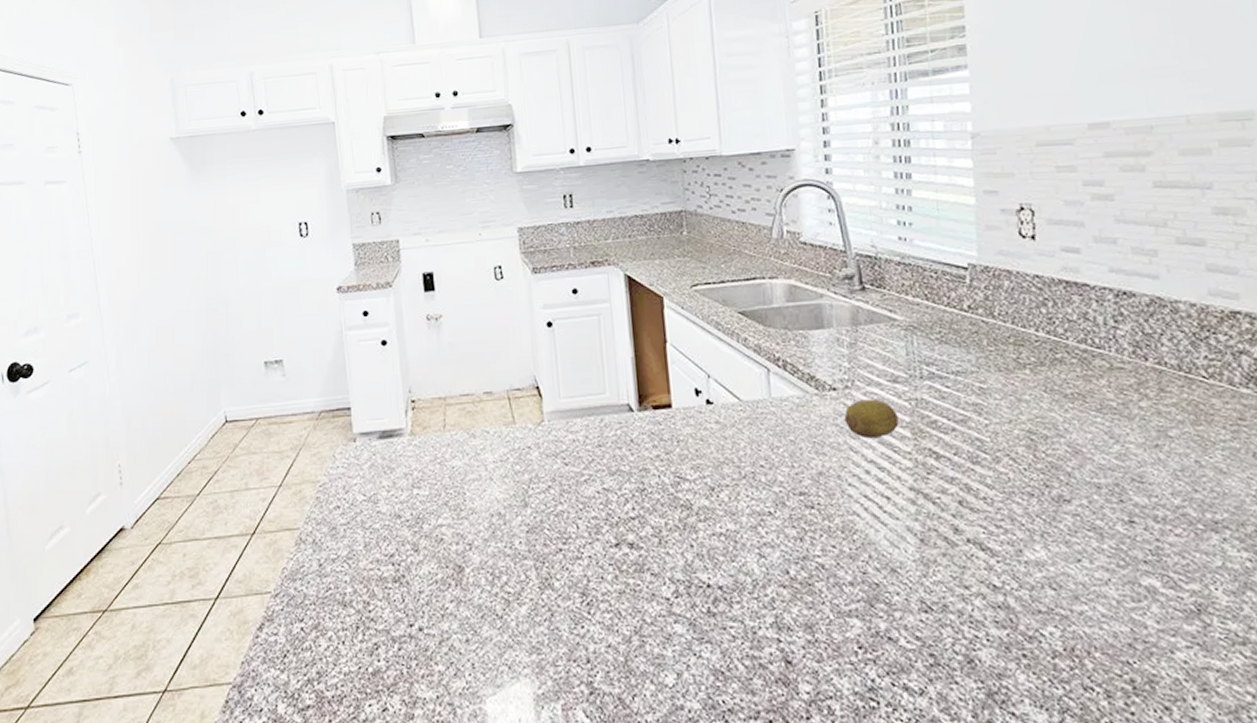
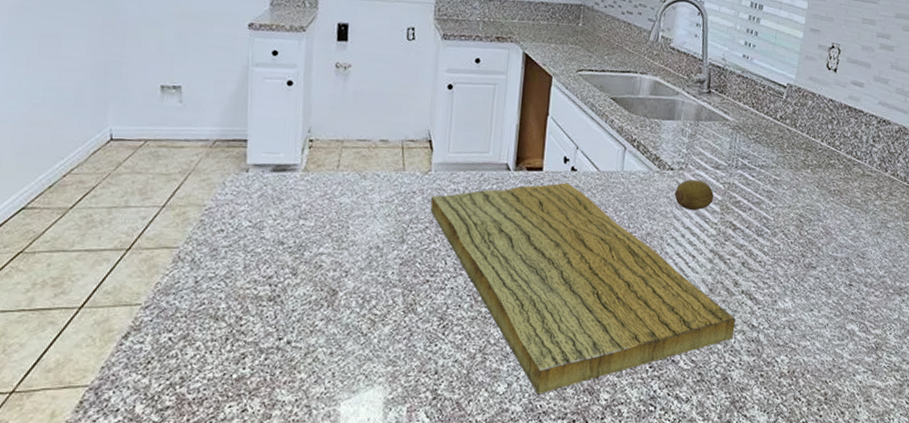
cutting board: none [549,419,969,687] -> present [430,182,736,395]

